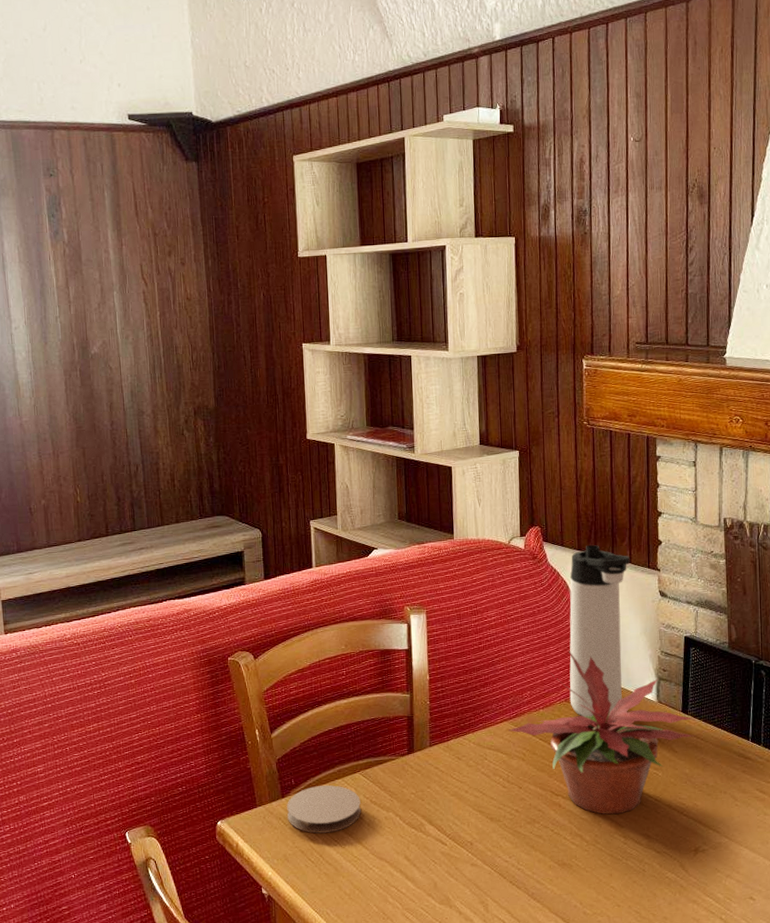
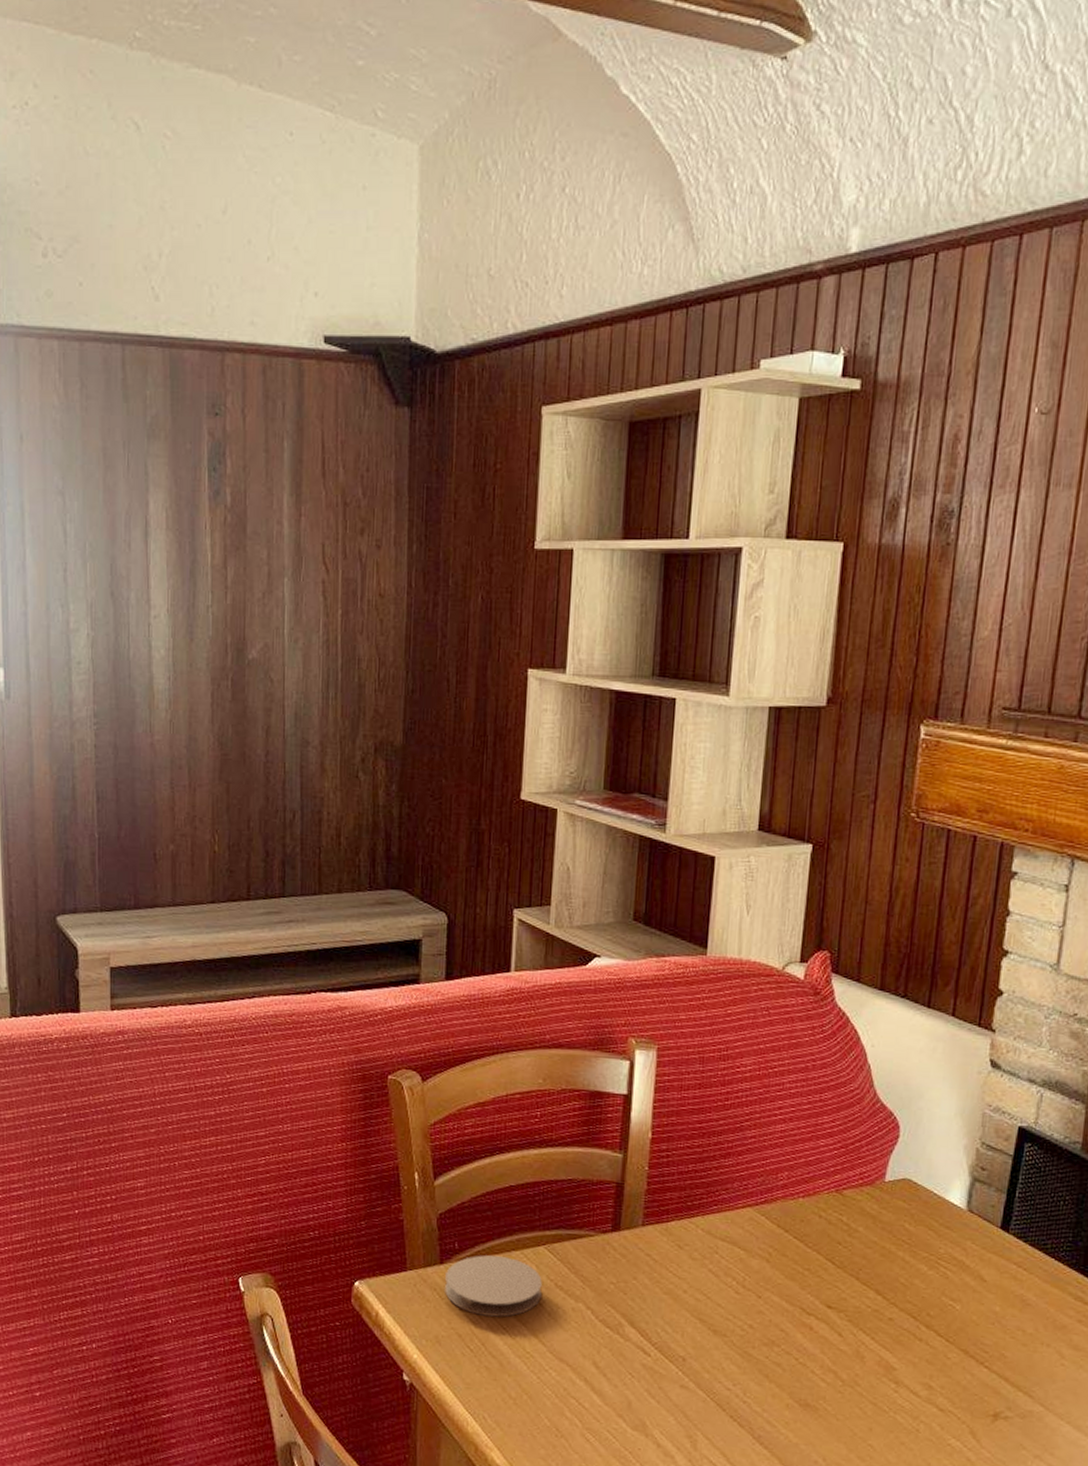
potted plant: present [508,648,696,815] -> none [752,1121,1020,1352]
thermos bottle: present [569,544,630,717] -> none [842,984,954,1218]

